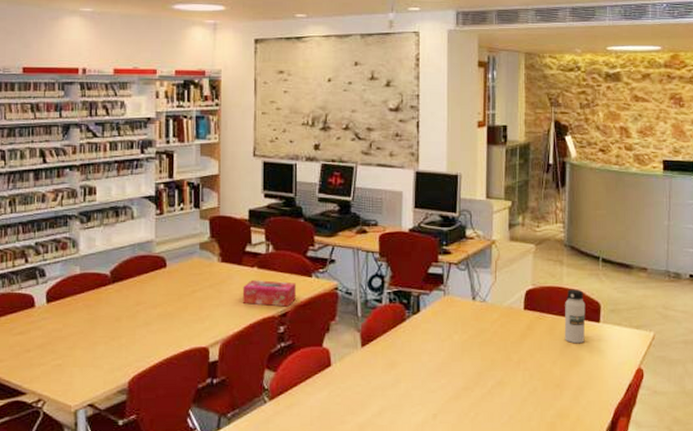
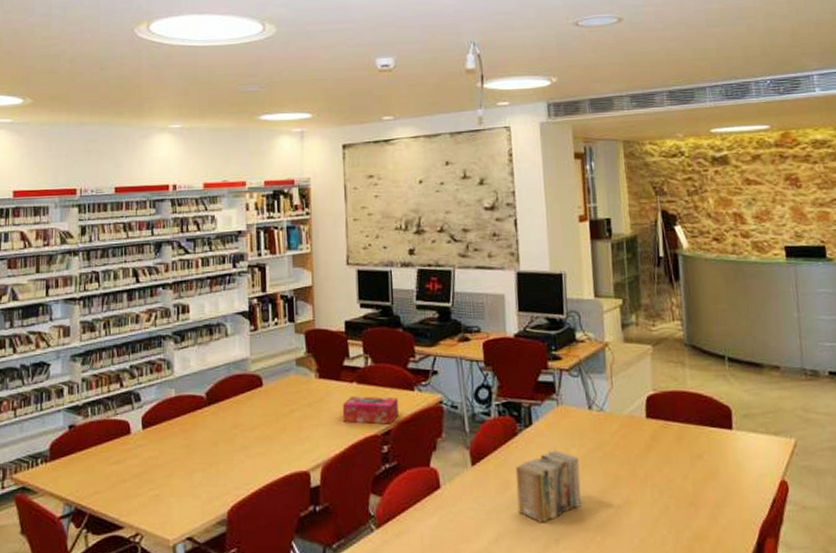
books: none [401,334,460,400] -> present [515,449,582,523]
water bottle: present [564,289,586,344] -> none [691,393,718,455]

